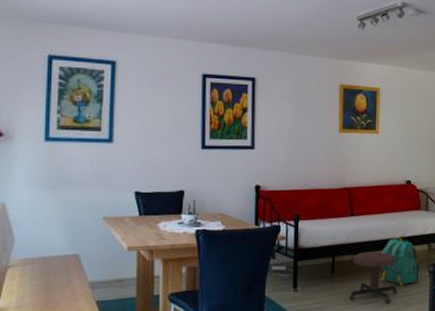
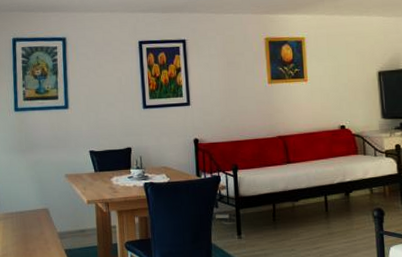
stool: present [349,252,398,304] -> none [293,198,342,250]
backpack: present [380,236,420,287] -> none [322,182,364,233]

